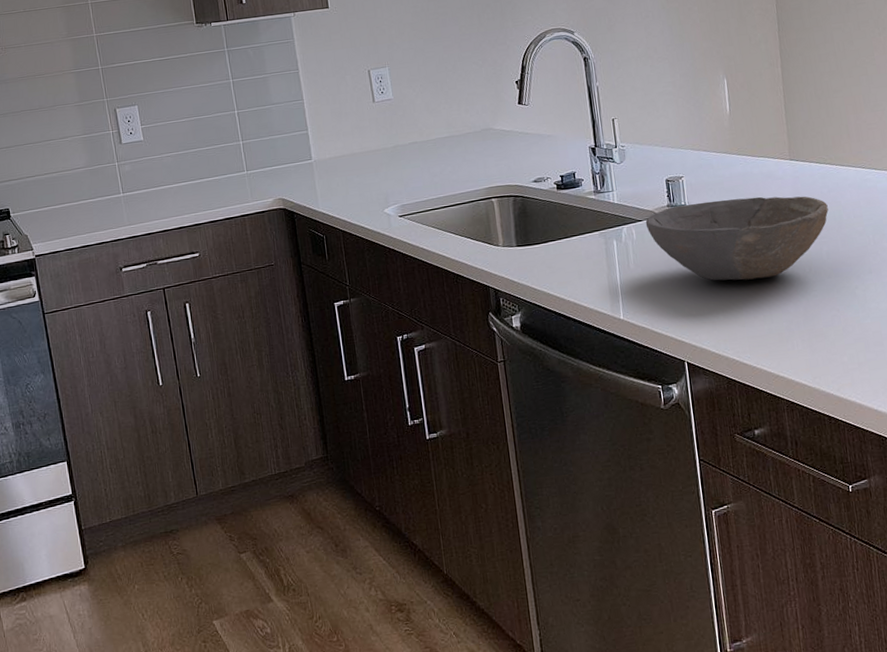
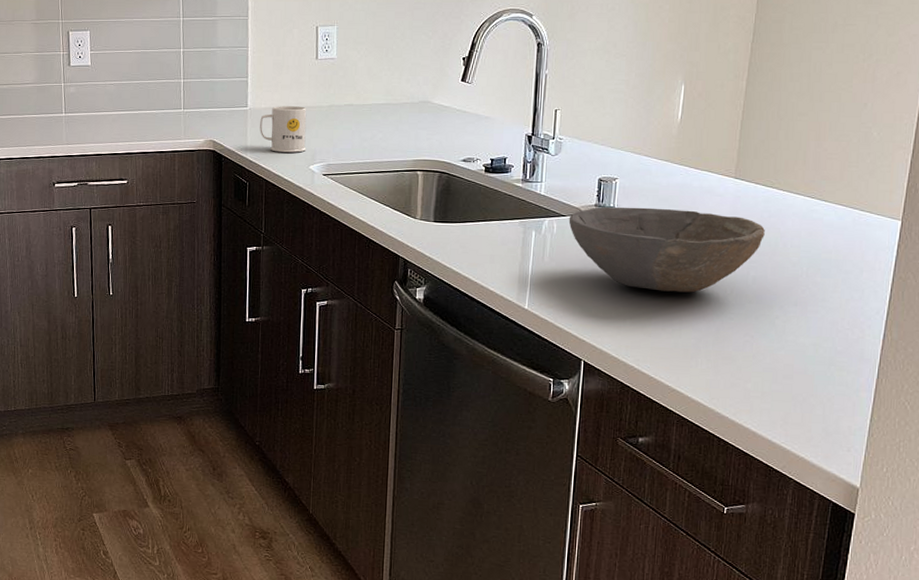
mug: none [327,151,378,201] -> present [260,106,307,153]

